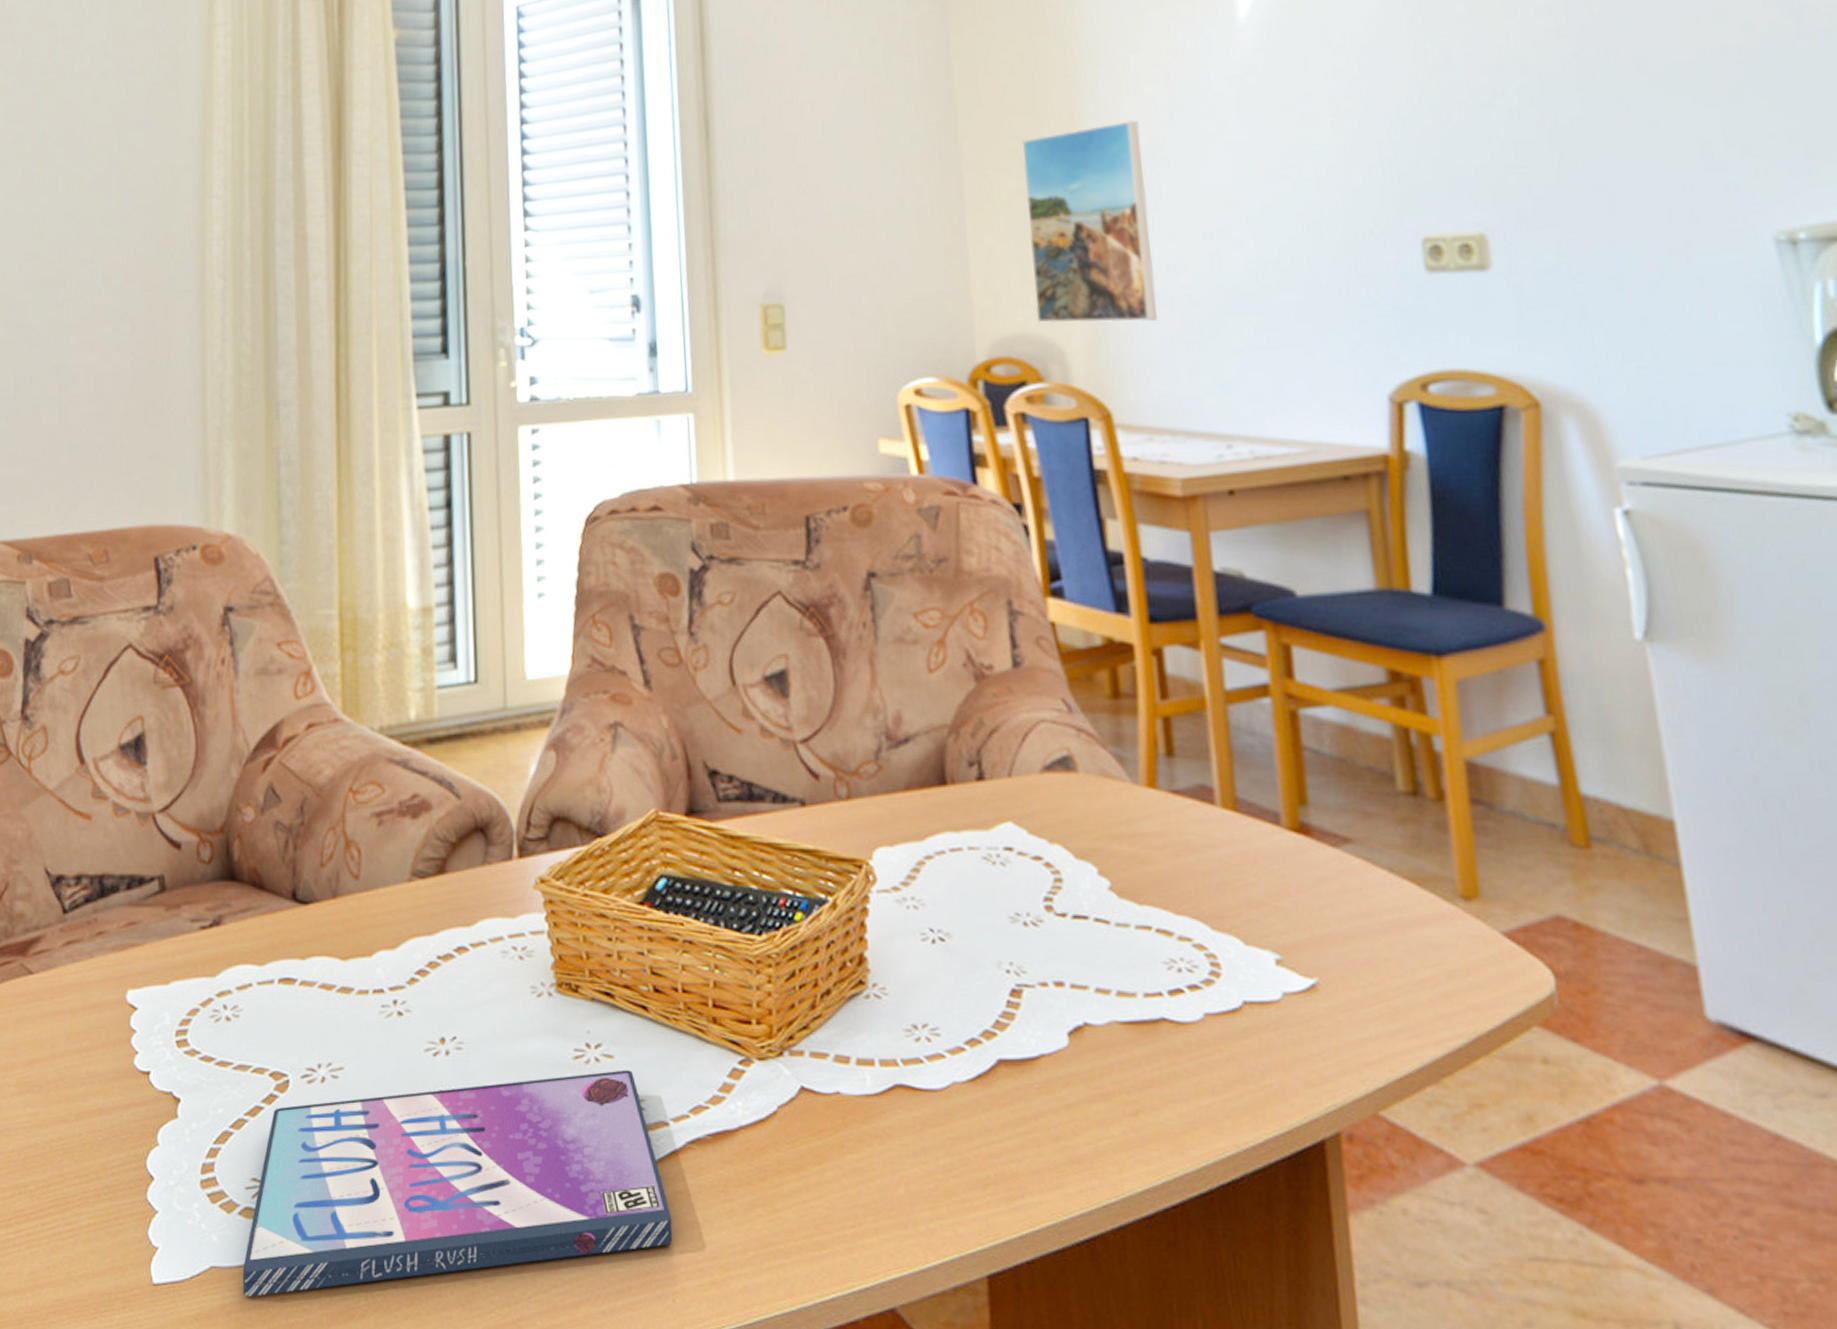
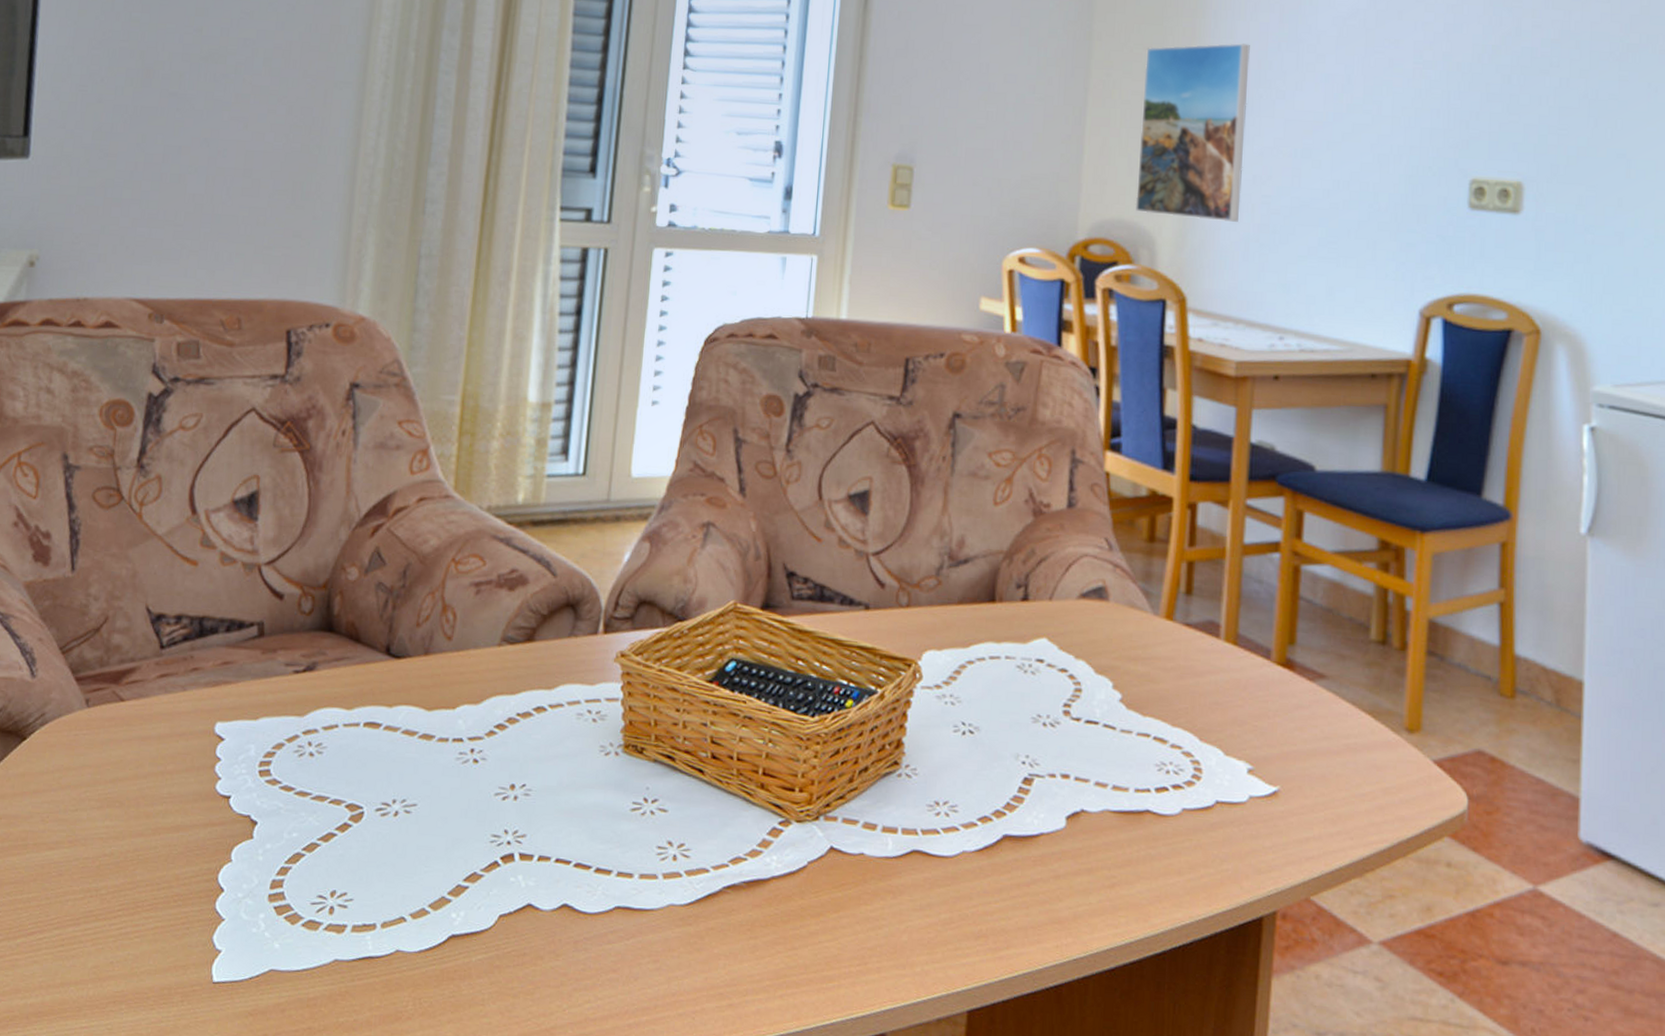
video game case: present [242,1069,673,1297] -> none [298,822,701,998]

